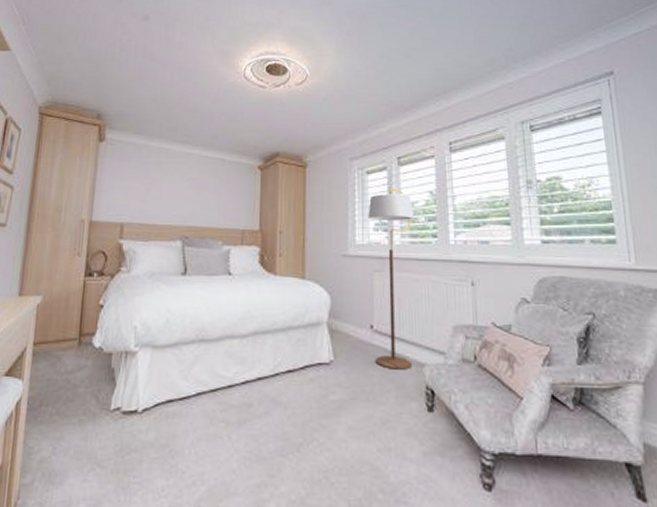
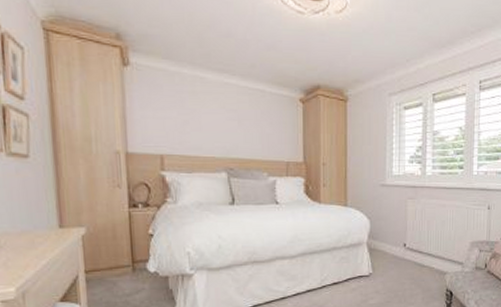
floor lamp: present [368,188,414,370] -> none [404,123,445,278]

